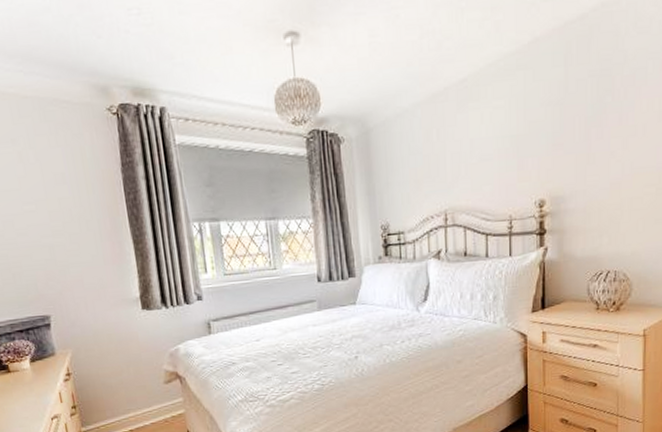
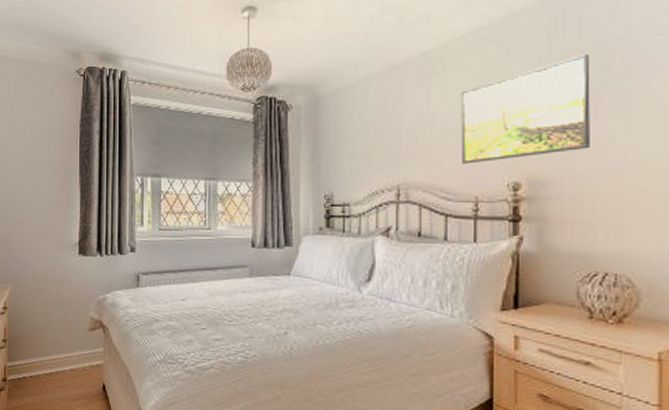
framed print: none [495,77,598,186] -> present [461,53,591,164]

